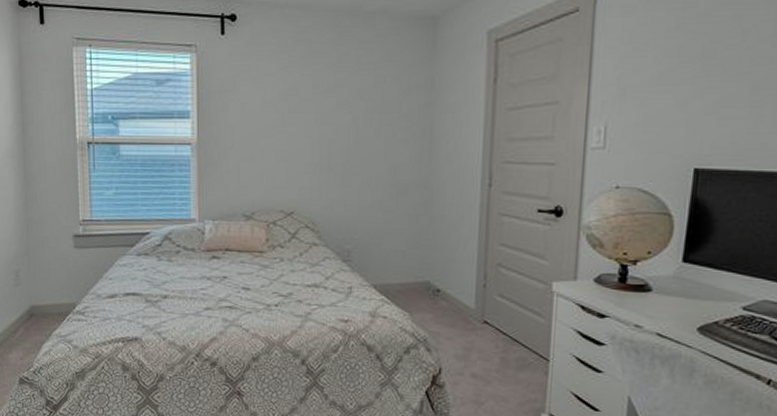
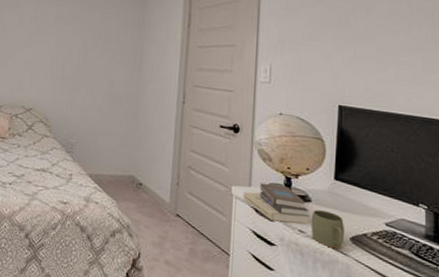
books: none [566,274,649,318] -> present [243,182,310,224]
mug: none [649,300,692,342] -> present [310,210,345,249]

